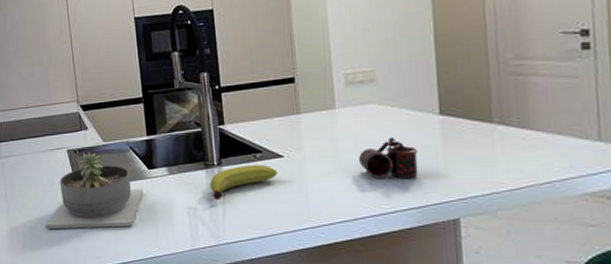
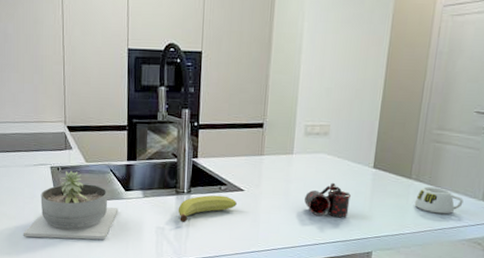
mug: none [504,130,573,163] -> present [414,187,464,214]

